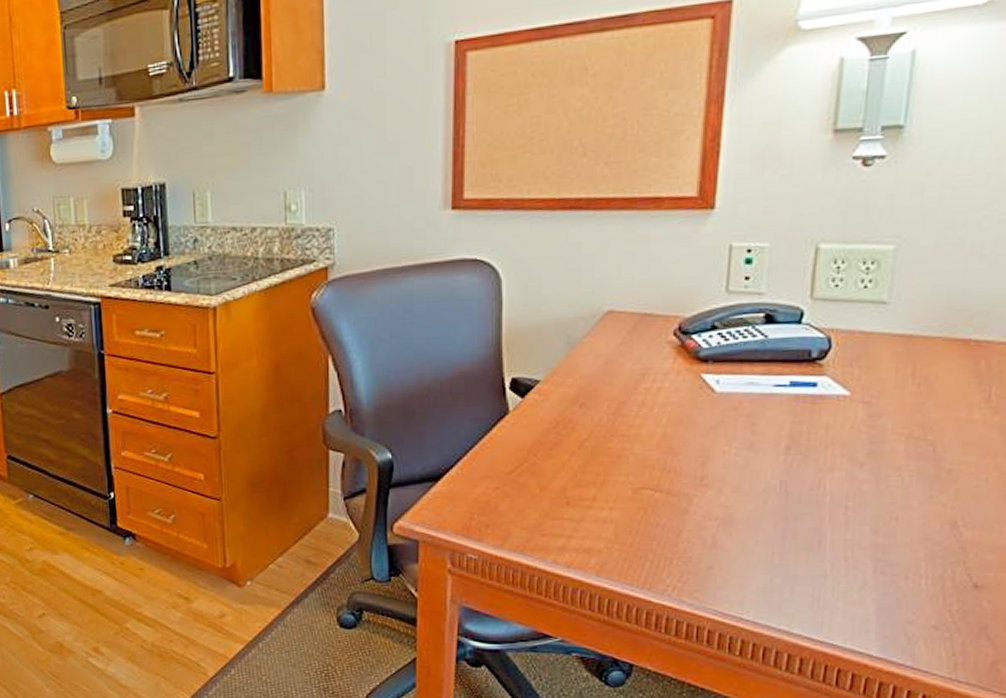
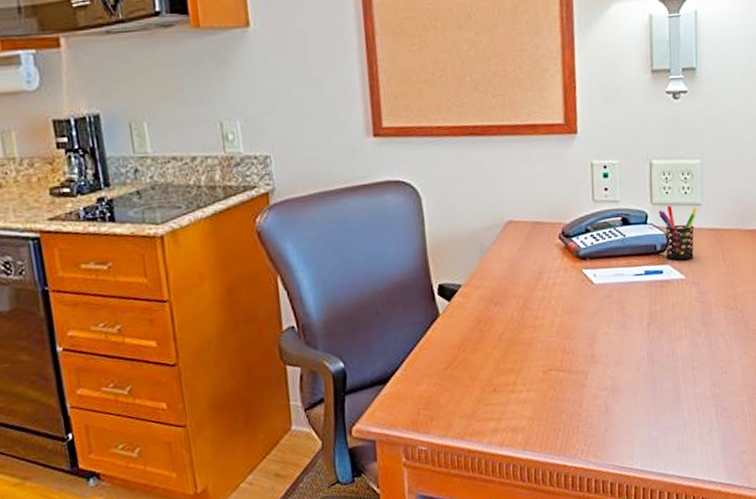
pen holder: none [820,301,880,372] -> present [659,205,697,260]

